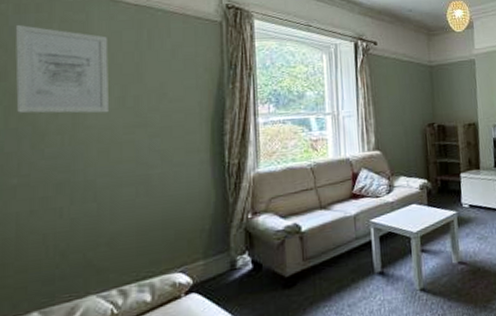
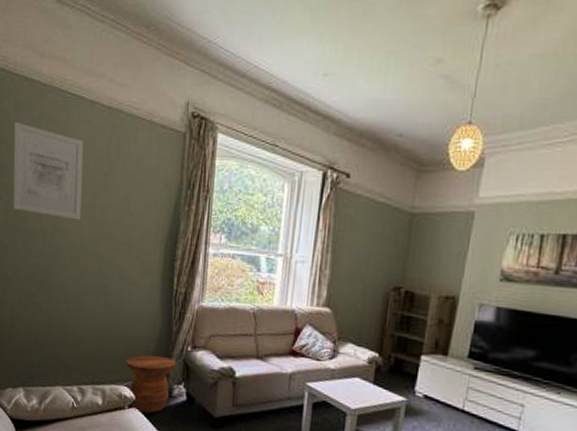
side table: none [178,230,237,297] -> present [126,355,176,414]

